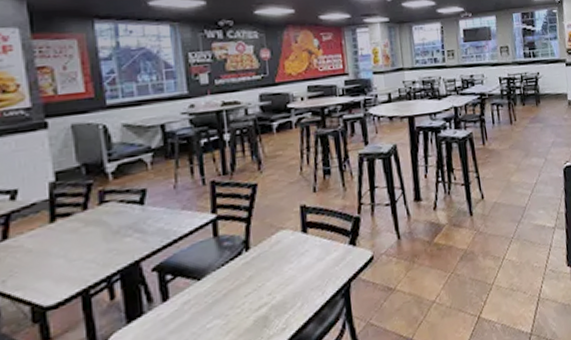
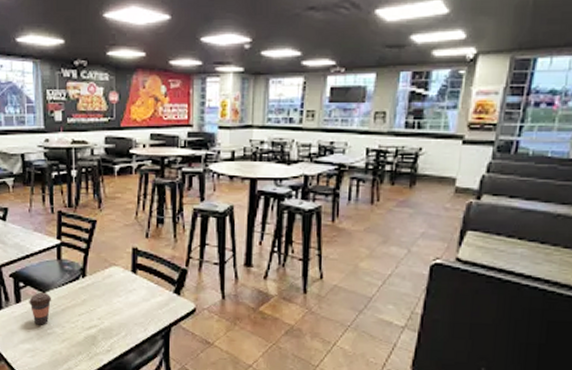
coffee cup: none [180,279,210,323] -> present [29,292,52,325]

